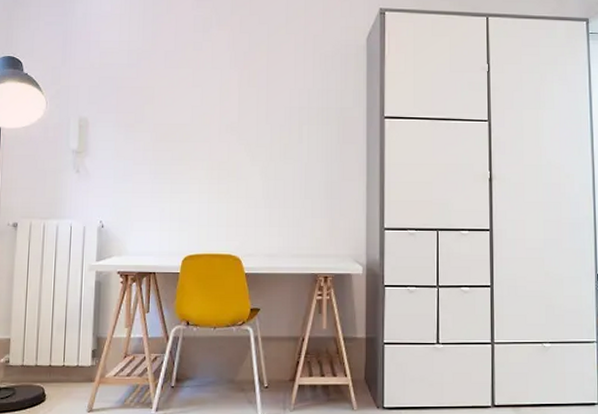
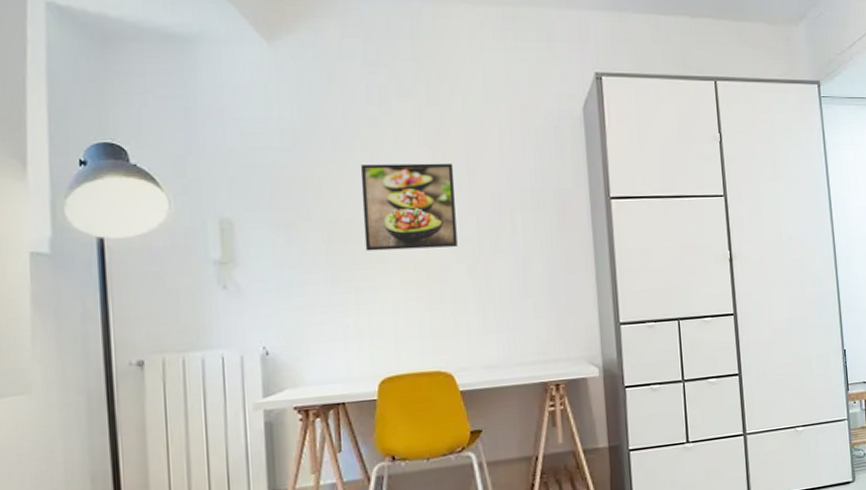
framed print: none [182,80,256,151] -> present [360,163,458,251]

